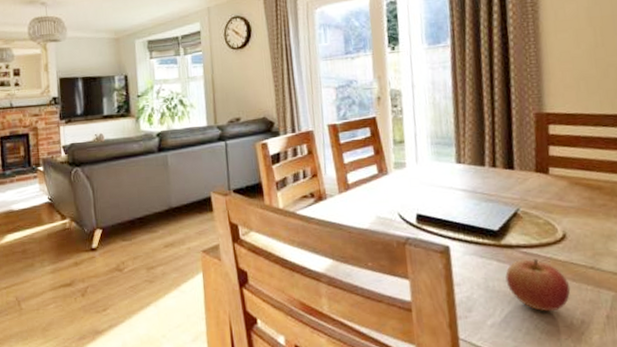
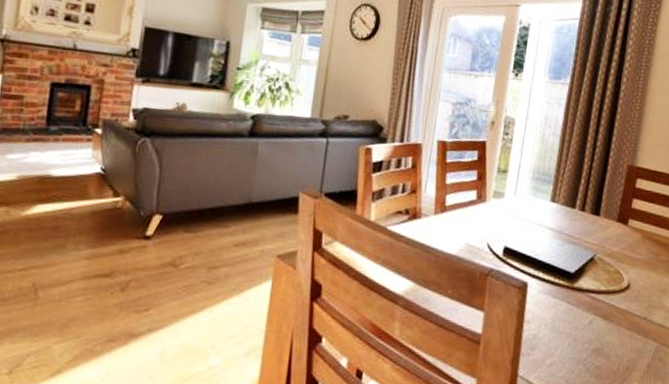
apple: present [505,259,571,312] -> none [570,304,624,357]

